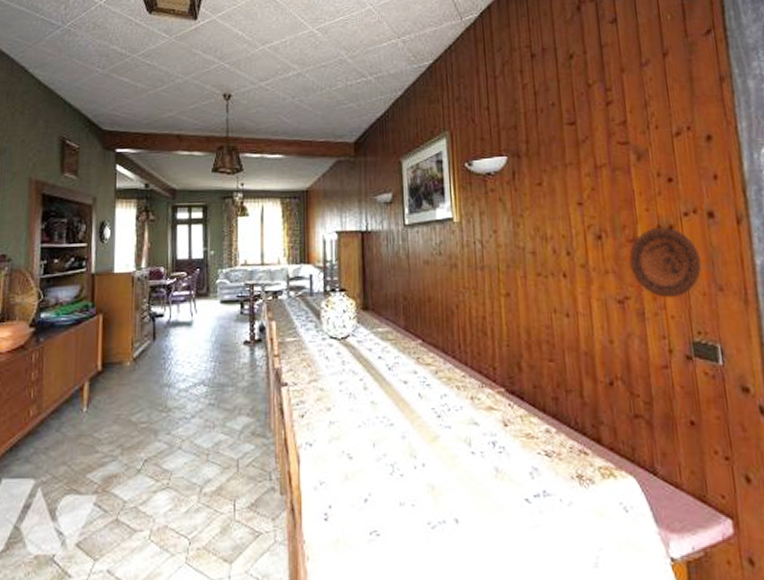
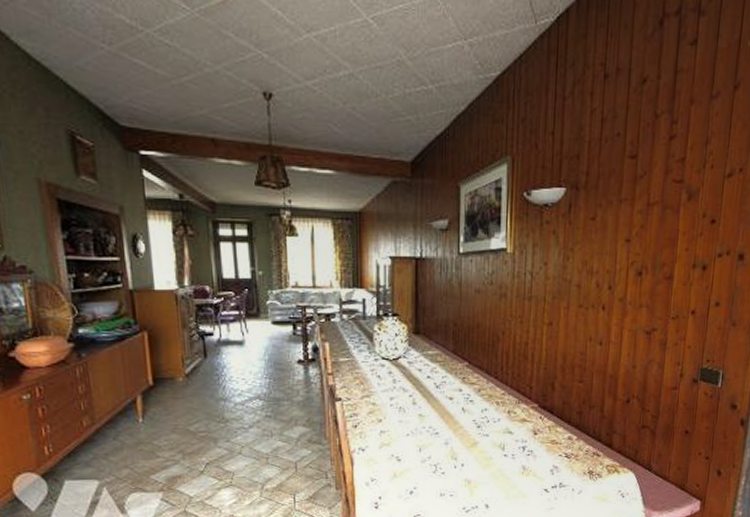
decorative plate: present [628,227,702,298] -> none [661,266,725,331]

